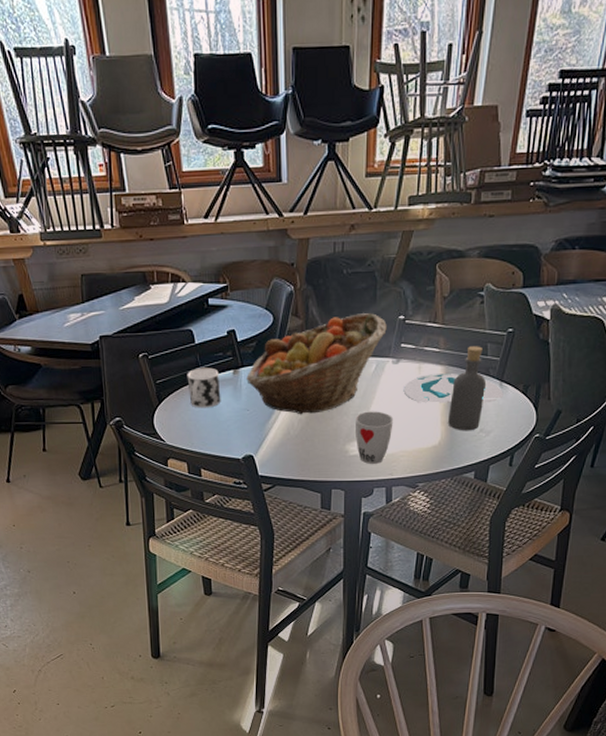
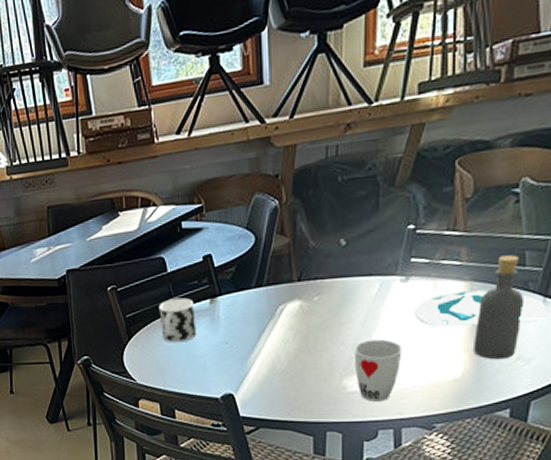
fruit basket: present [246,313,387,415] -> none [225,224,392,347]

